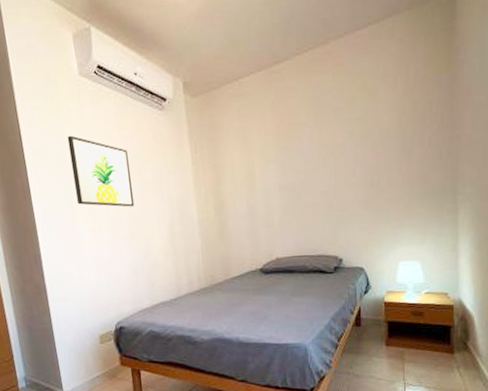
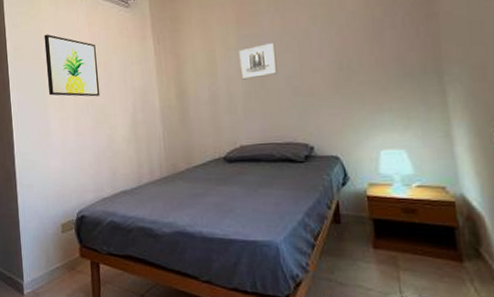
wall art: none [277,157,313,194] -> present [239,43,277,80]

